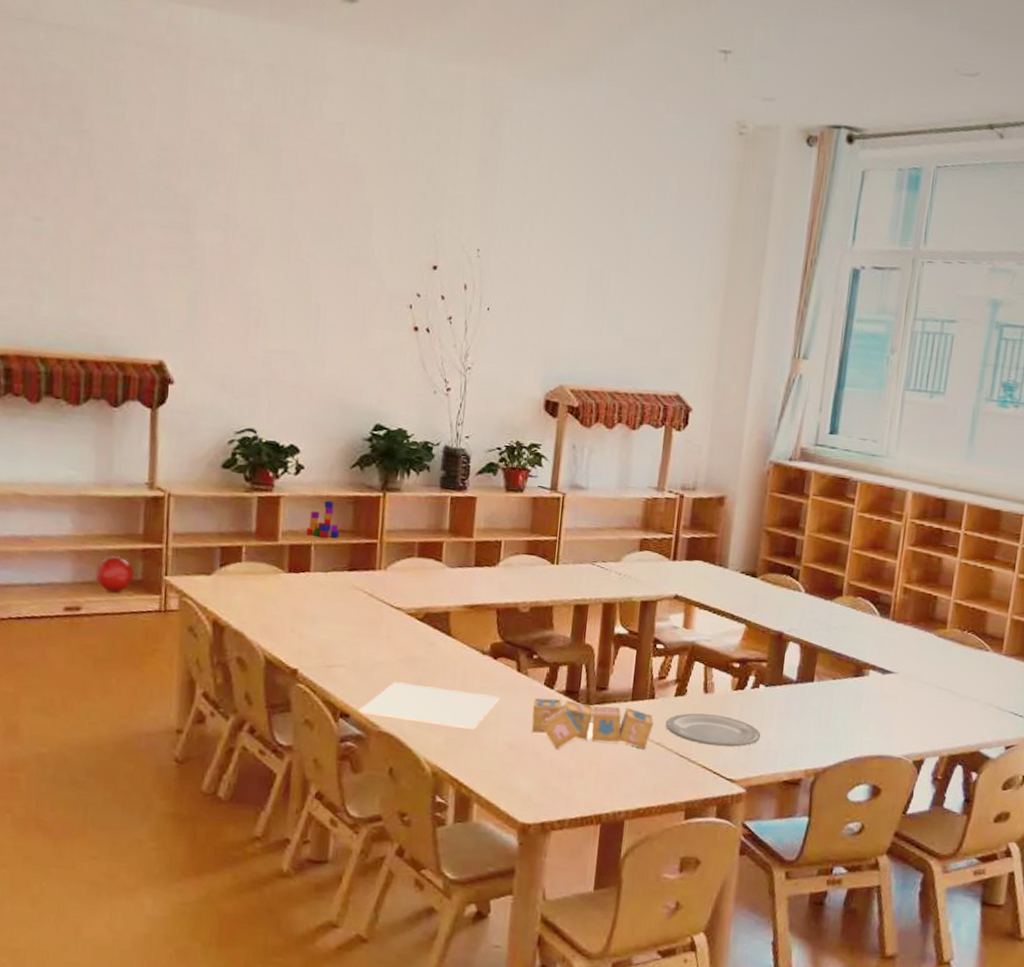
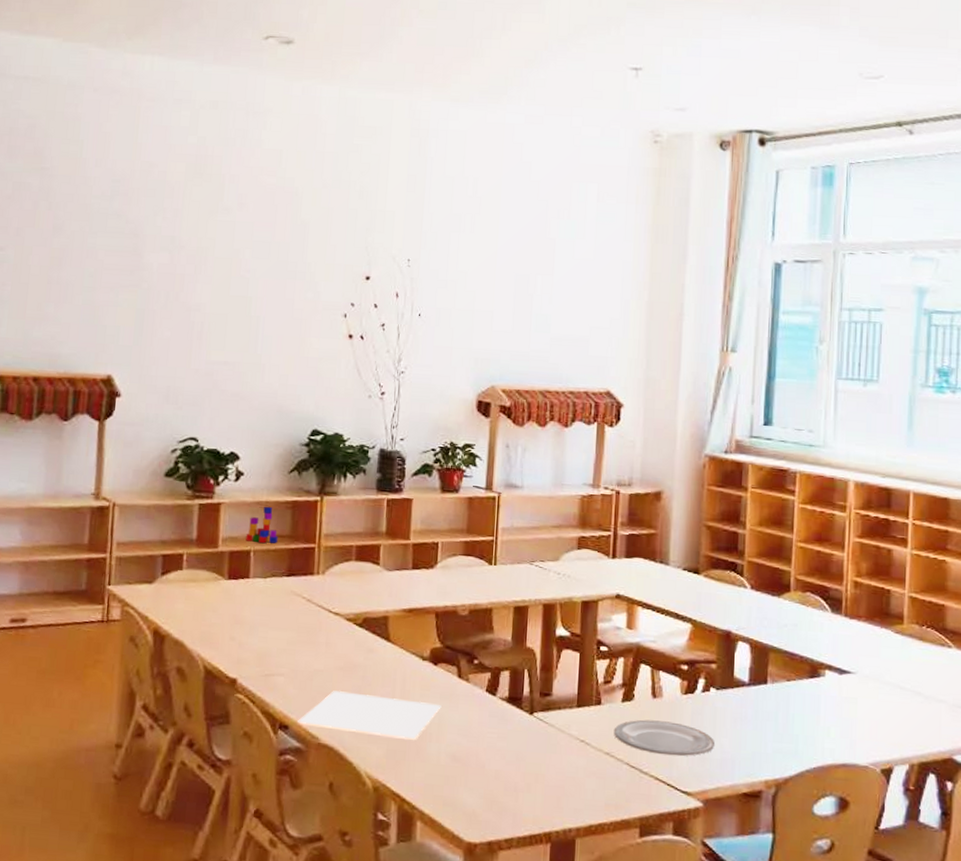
ball: present [95,555,134,593] -> none [41,566,78,603]
toy blocks: present [531,697,654,749] -> none [474,705,602,761]

